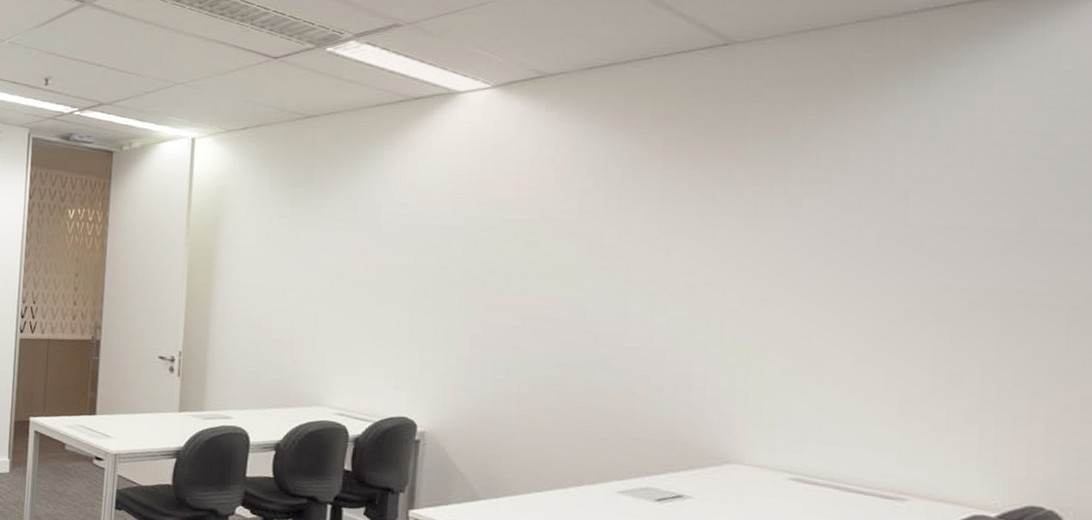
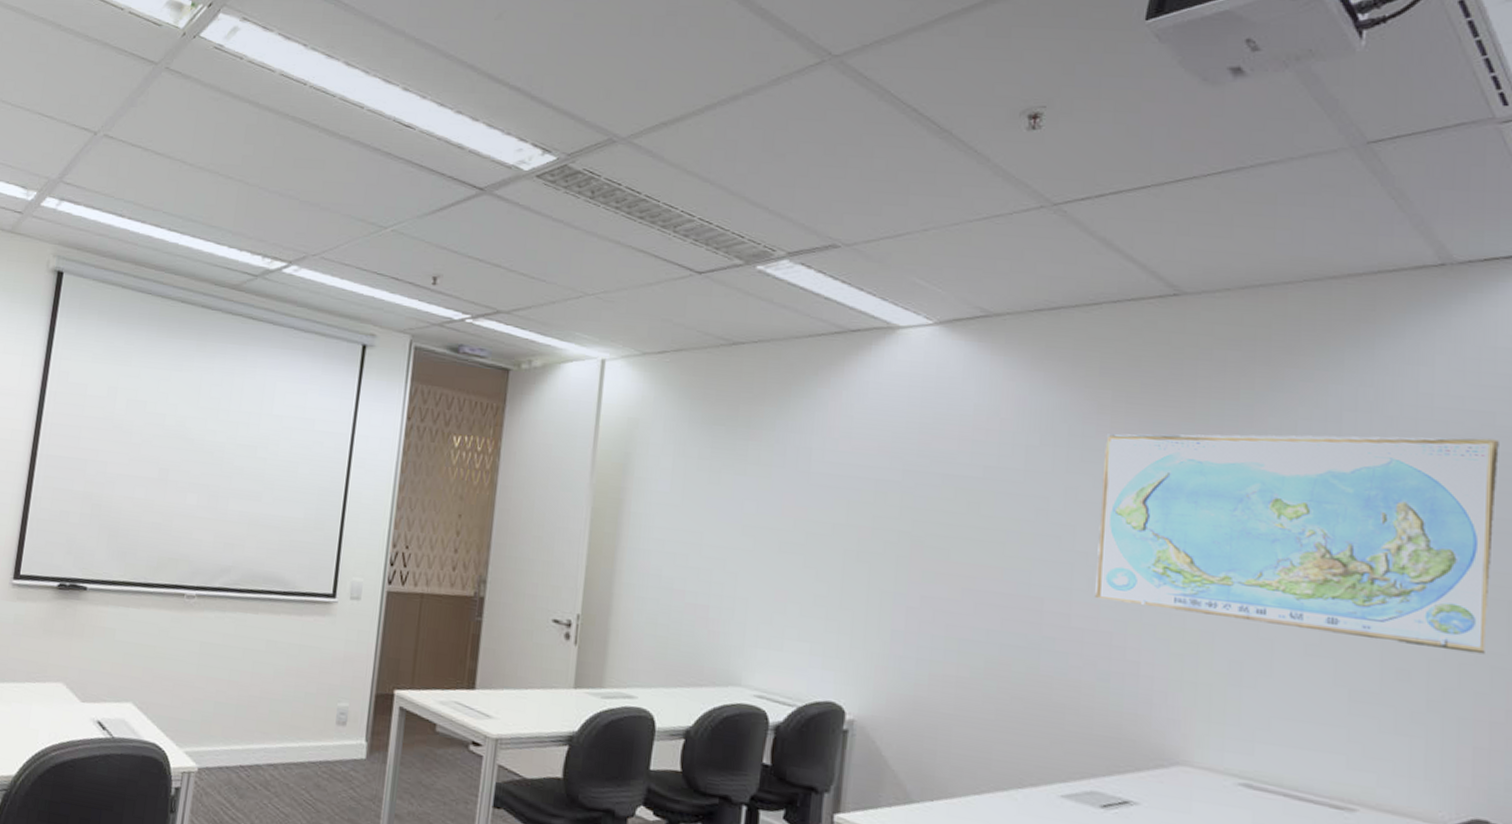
world map: none [648,157,1061,357] -> present [1095,434,1499,655]

